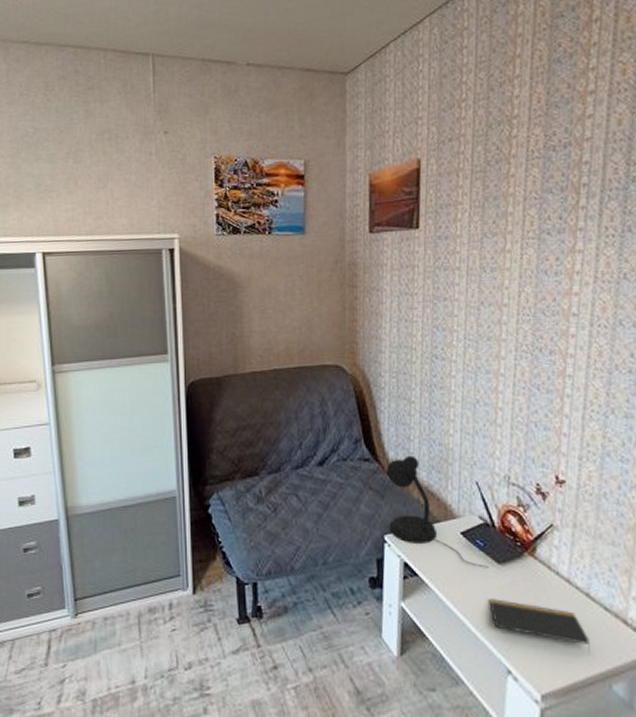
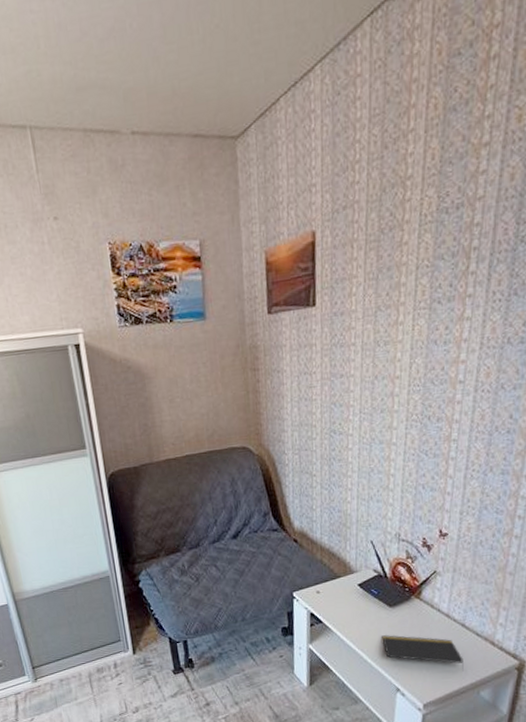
desk lamp: present [387,455,489,568] -> none [293,523,382,612]

